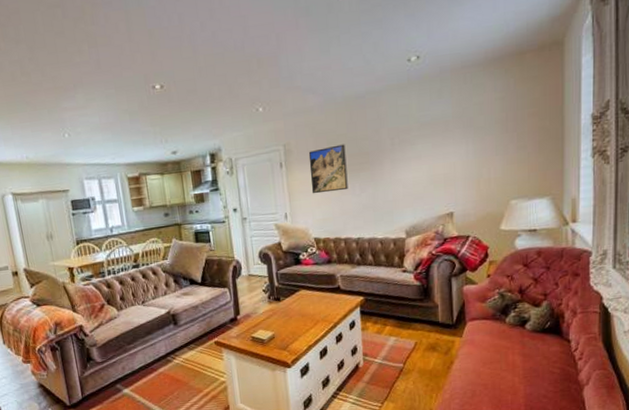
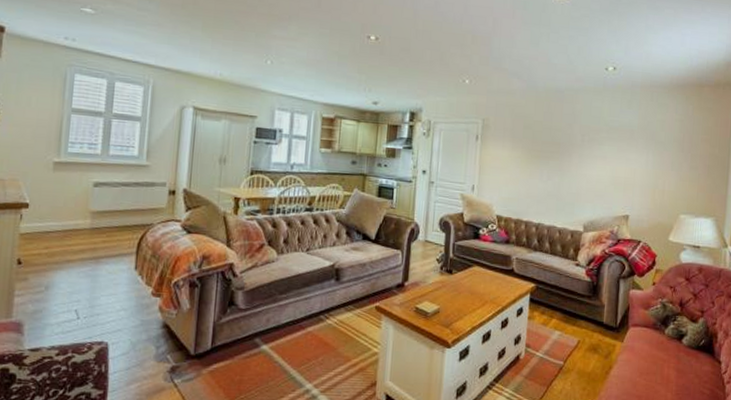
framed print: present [308,144,348,194] -> none [501,130,540,175]

